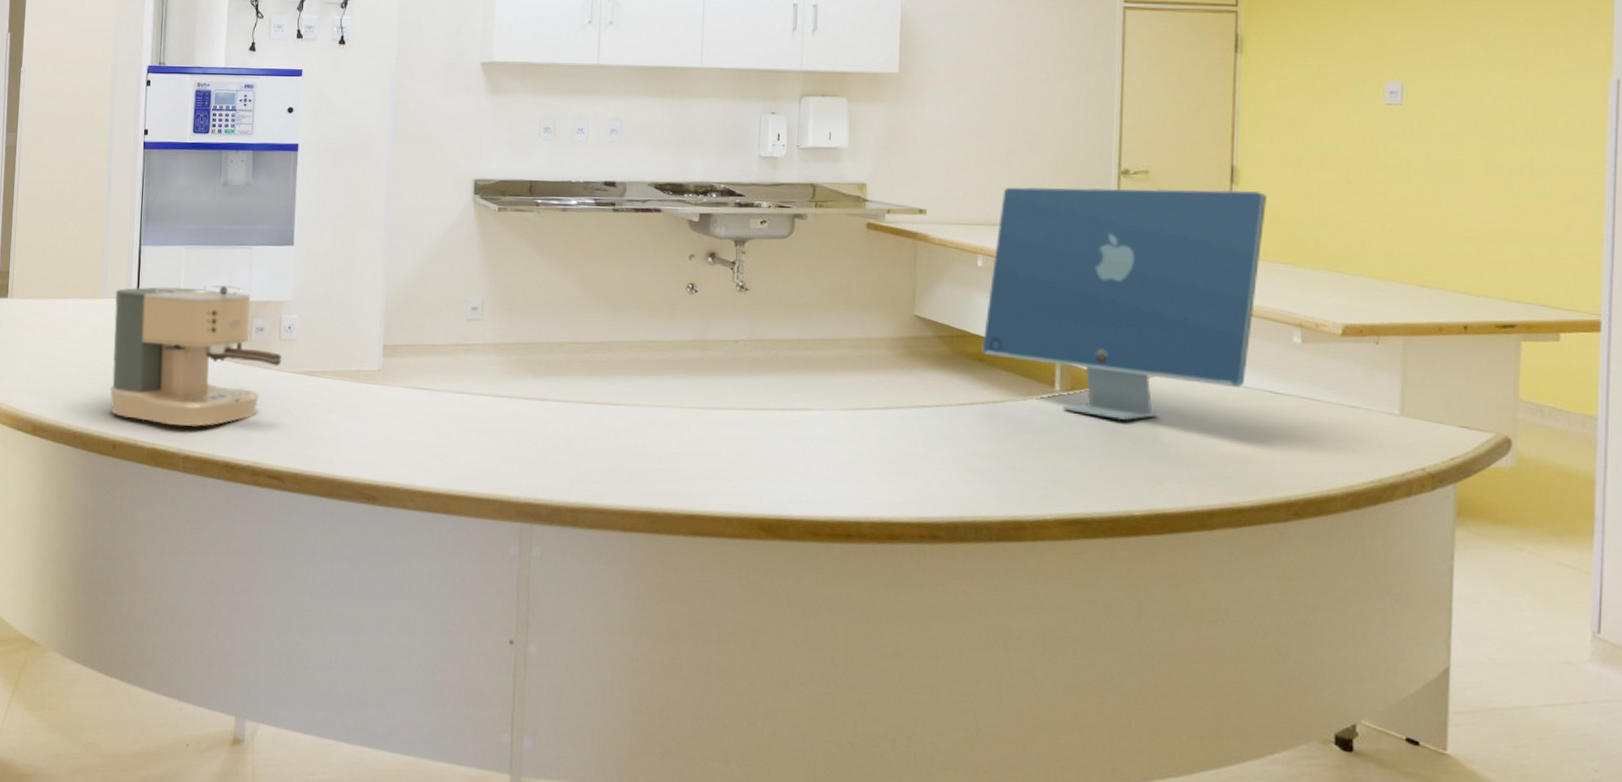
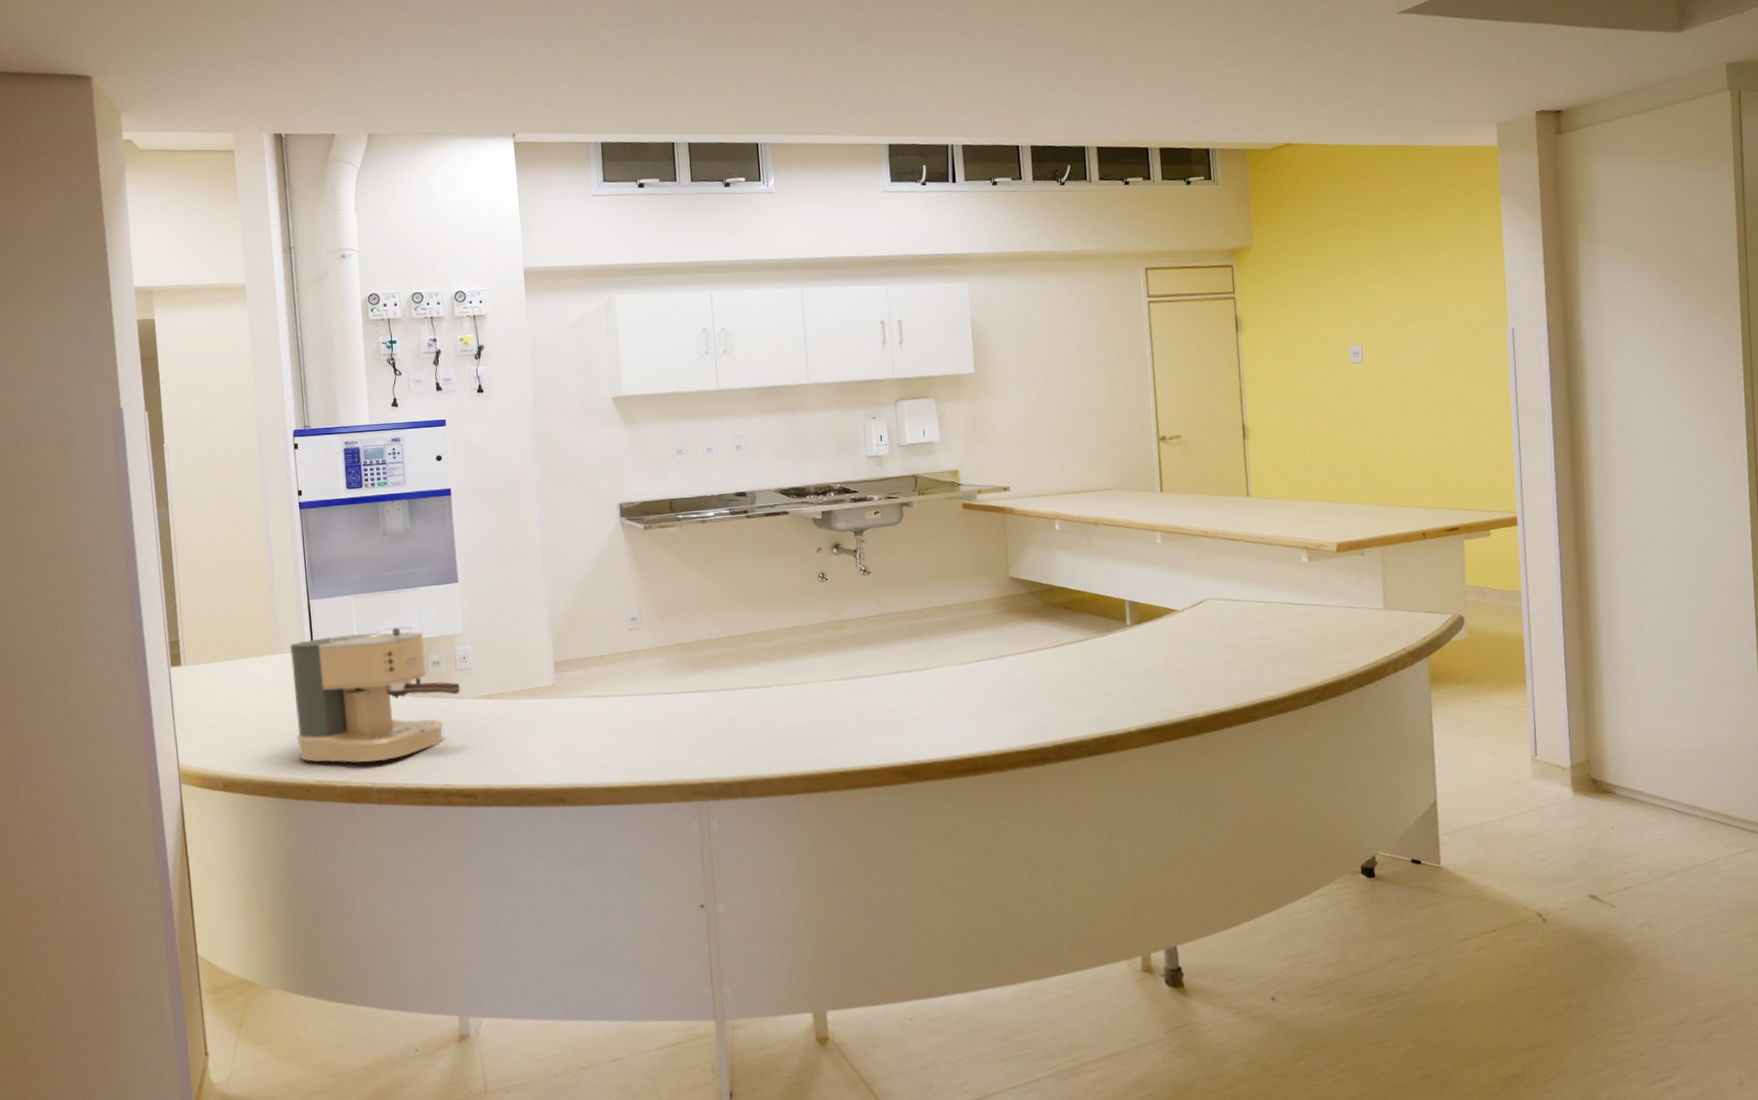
computer monitor: present [981,186,1267,420] -> none [1066,443,1272,642]

